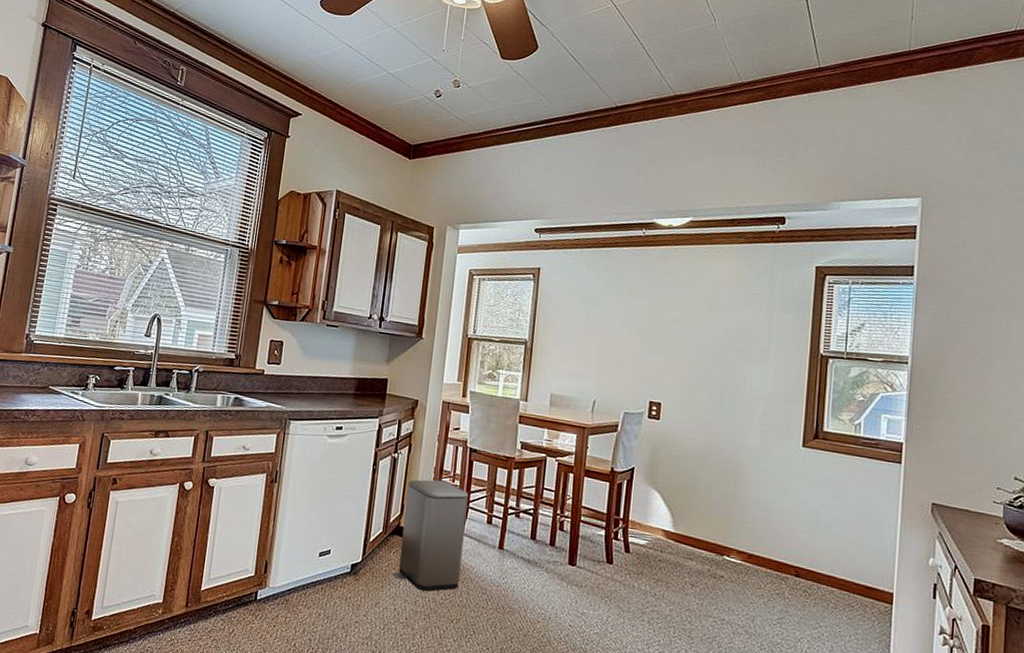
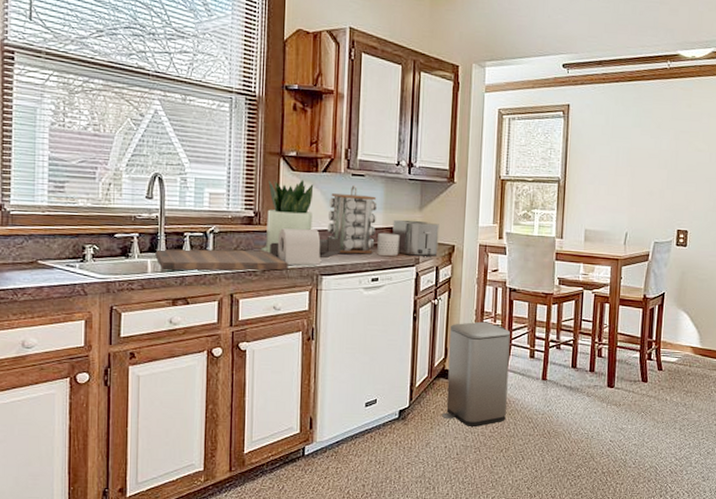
cutting board: none [146,383,261,412] -> present [155,248,288,271]
planter: none [237,326,291,395] -> present [260,180,314,253]
paper towel holder: none [245,372,311,410] -> present [270,228,341,266]
spice rack: none [298,334,348,402] -> present [326,184,377,255]
mug: none [343,382,367,408] -> present [377,232,400,257]
toaster: none [359,371,405,410] -> present [392,219,439,257]

